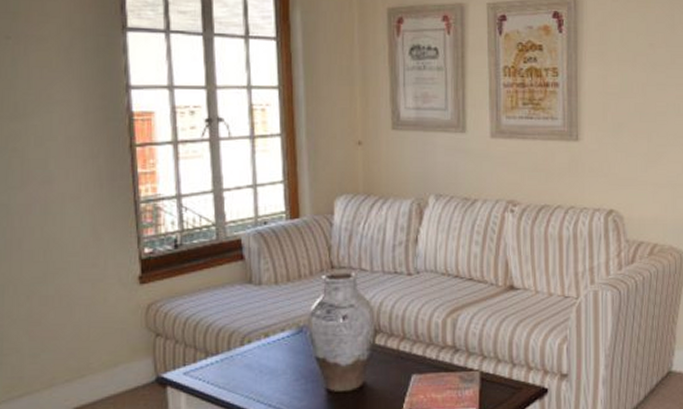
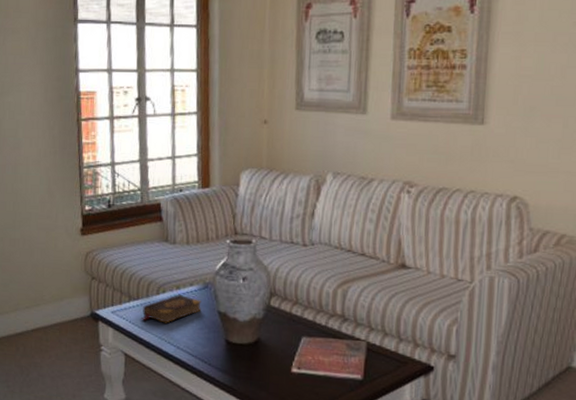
book: none [222,342,296,379] -> present [141,294,201,323]

